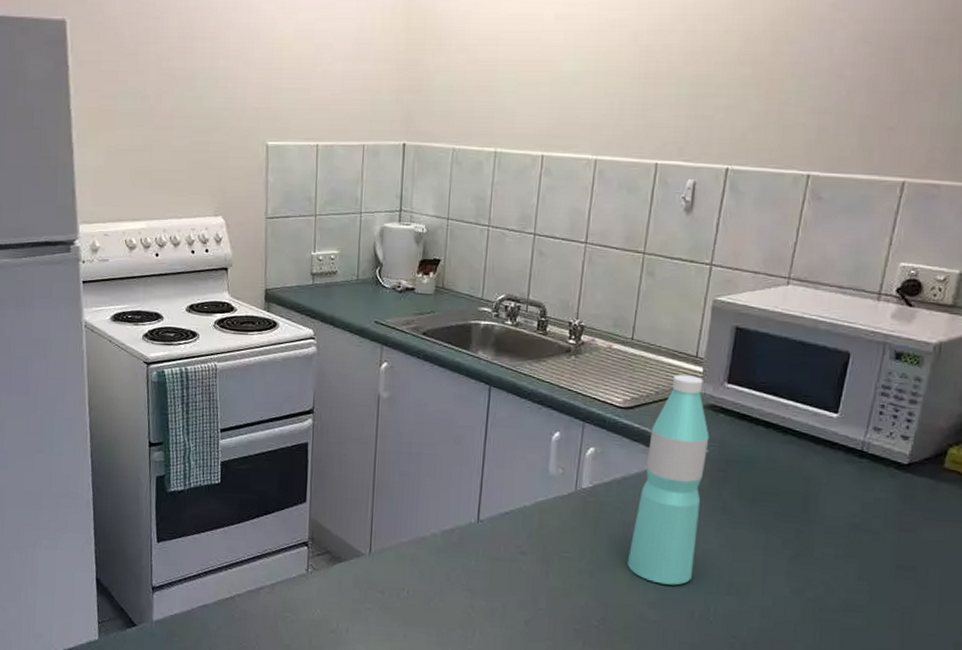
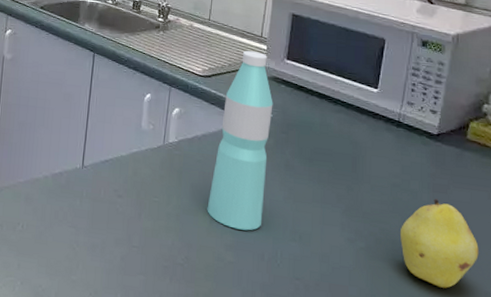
fruit: none [856,539,950,640] -> present [399,199,479,288]

